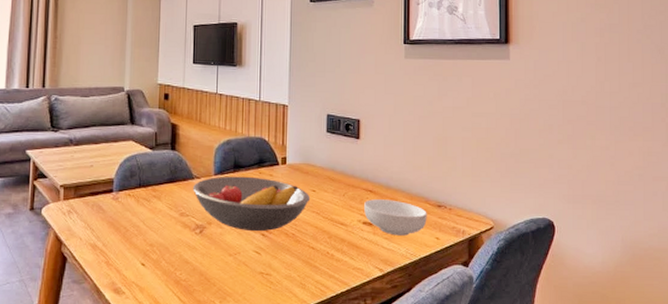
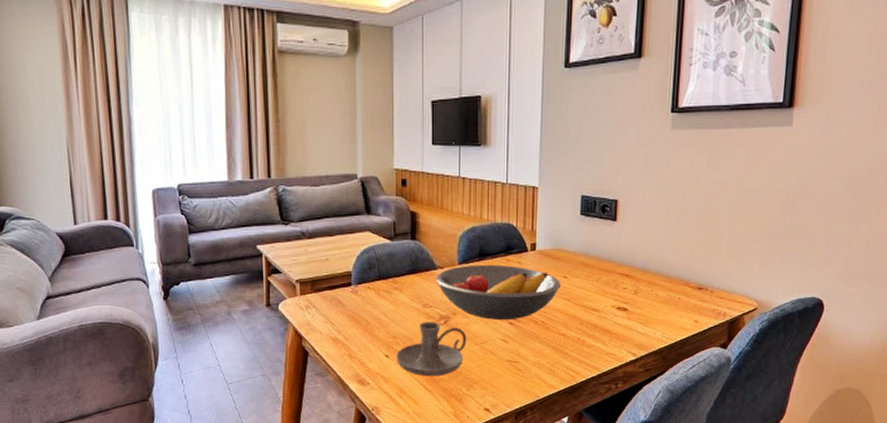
candle holder: none [152,231,221,287] -> present [396,322,467,377]
cereal bowl: present [364,199,427,236] -> none [619,283,687,320]

